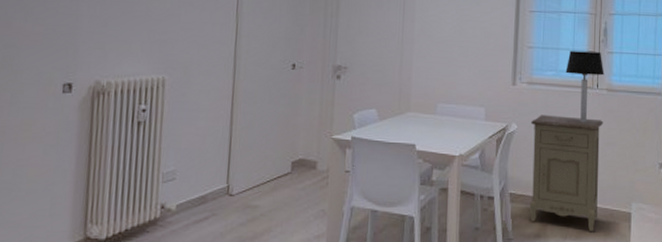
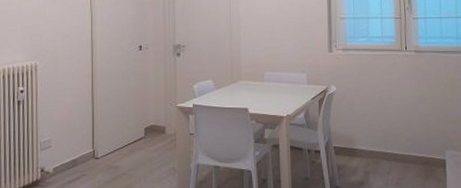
nightstand: present [529,115,604,231] -> none [347,76,415,177]
table lamp: present [565,51,604,123] -> none [376,19,412,82]

